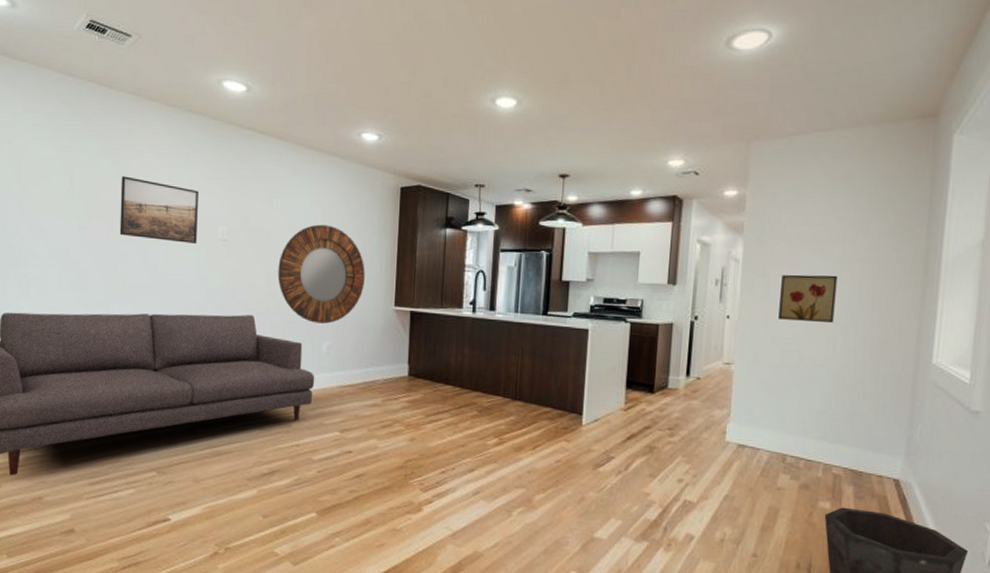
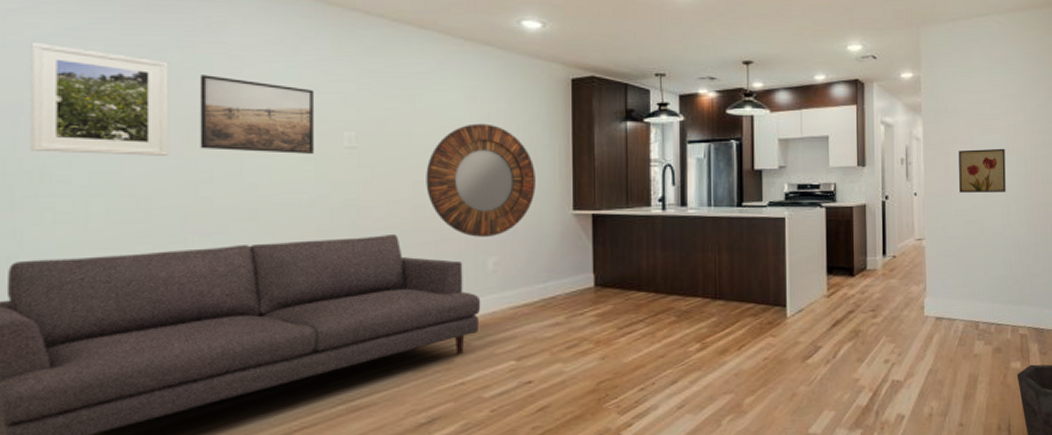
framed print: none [15,147,101,239] -> present [31,41,169,156]

